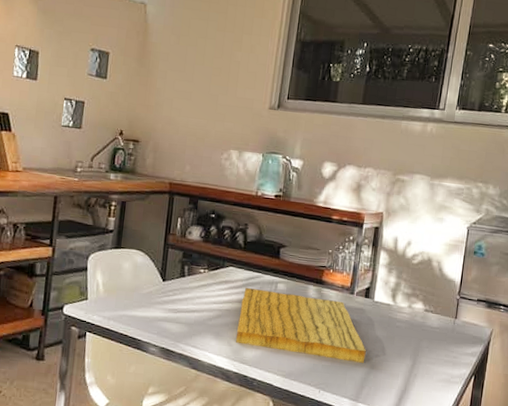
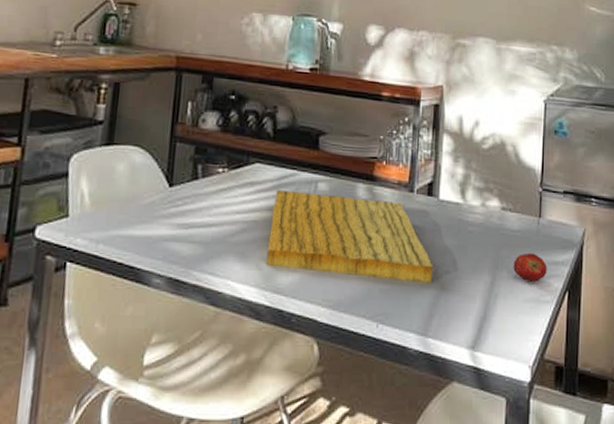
fruit: none [430,345,459,367] -> present [513,252,547,282]

